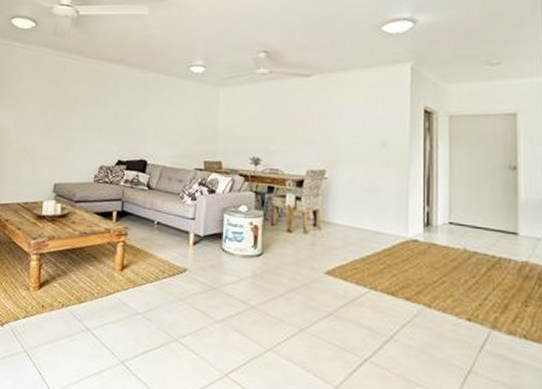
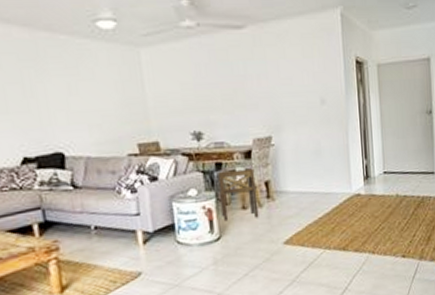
side table: none [267,194,304,243] -> present [218,168,259,222]

